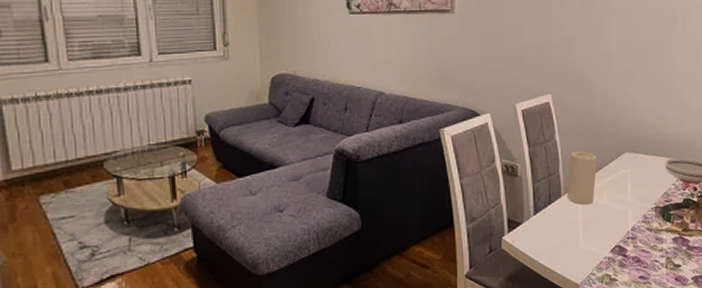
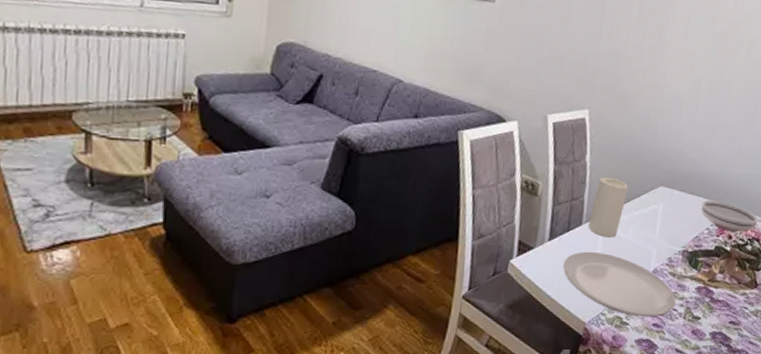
plate: none [551,219,657,272] -> present [563,251,676,318]

